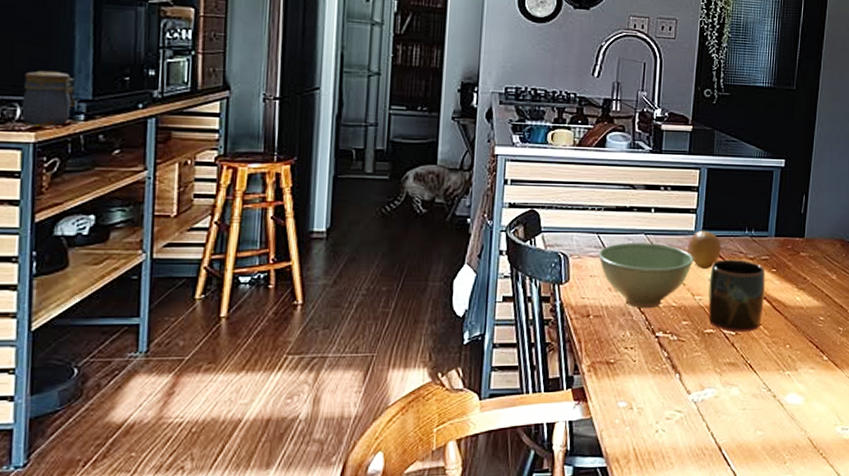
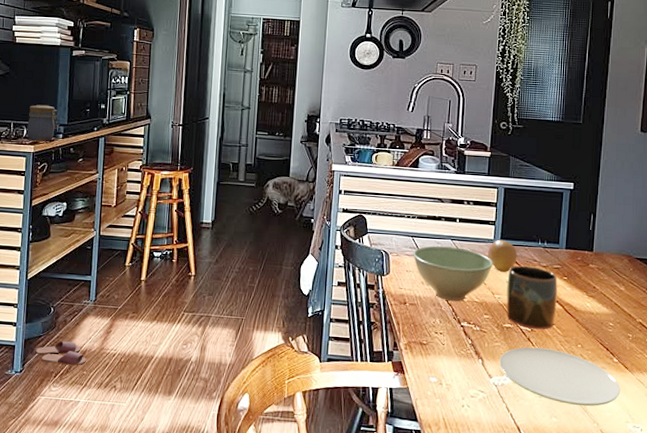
slippers: none [50,414,135,448] -> present [36,341,86,366]
plate: none [699,353,830,414] -> present [499,347,620,407]

